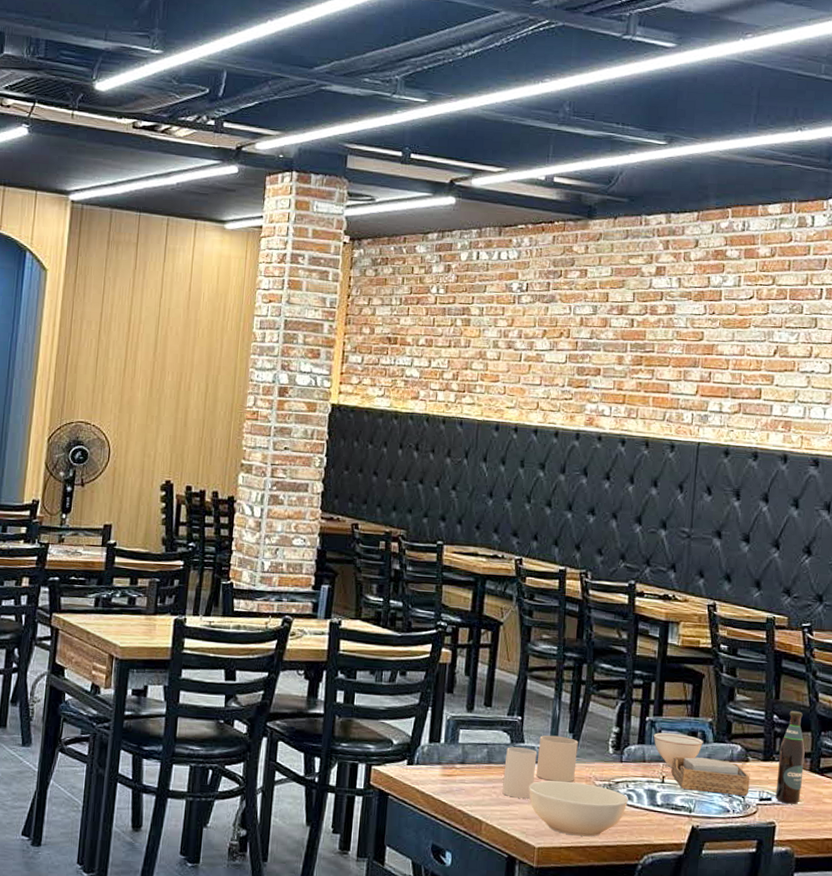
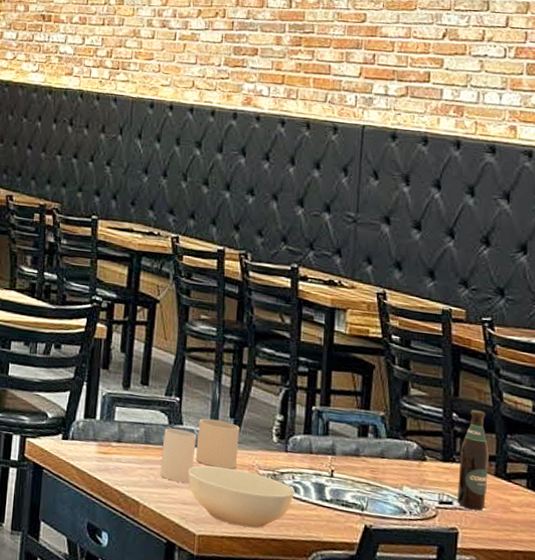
bowl: present [653,732,703,767] -> none [320,423,375,461]
napkin holder: present [670,756,750,797] -> none [339,449,428,498]

